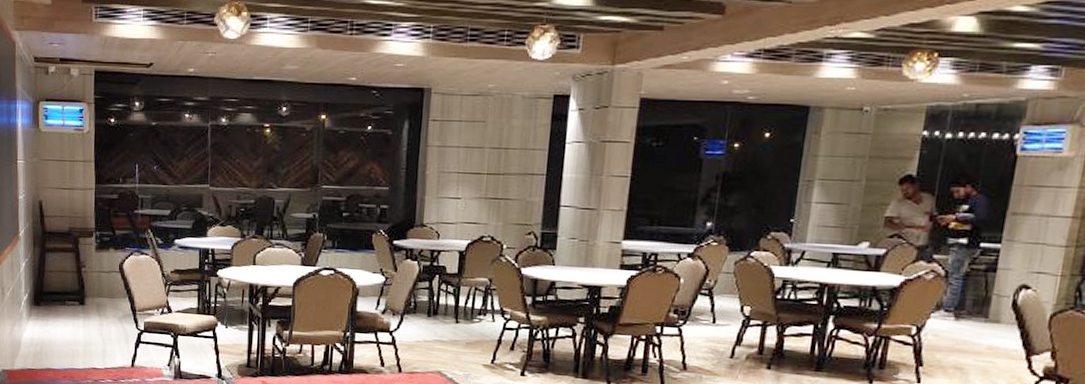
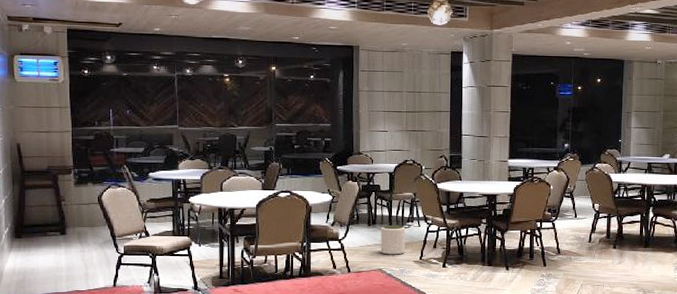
plant pot: none [441,317,475,356] -> present [380,225,406,255]

